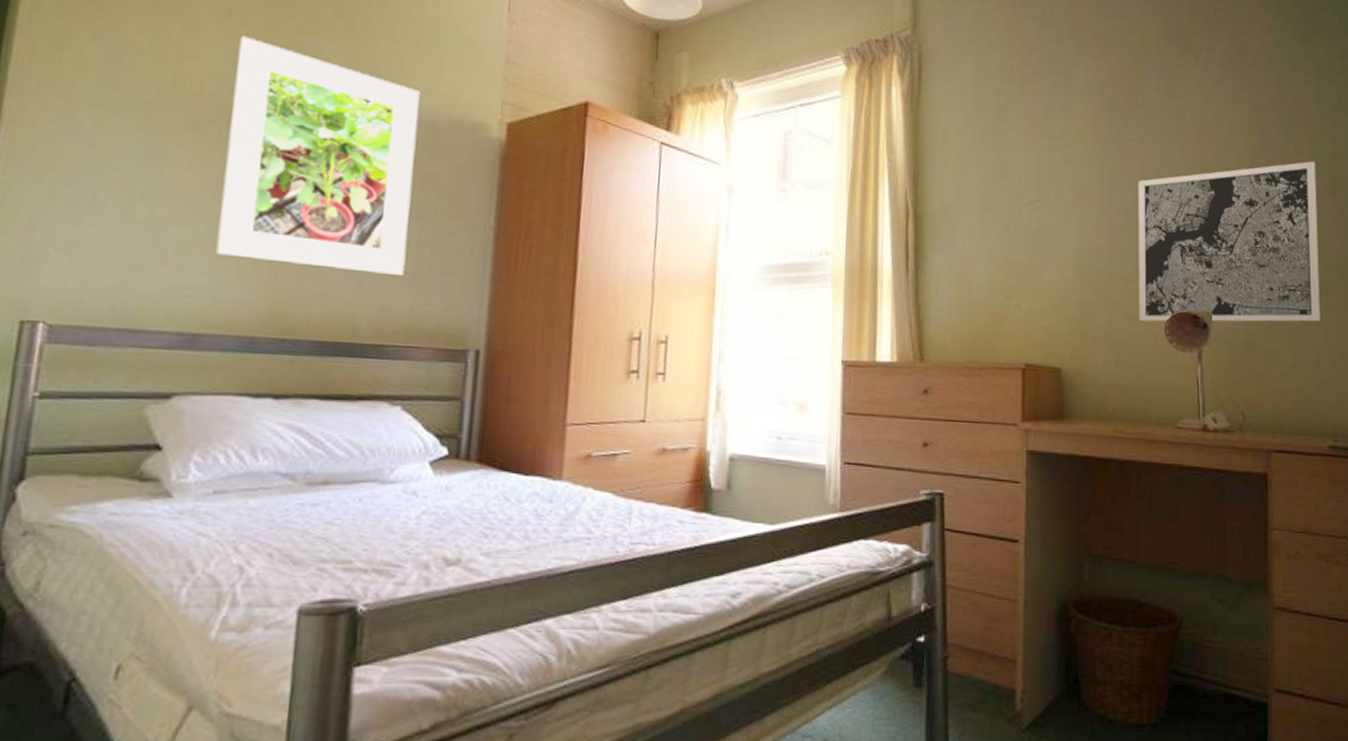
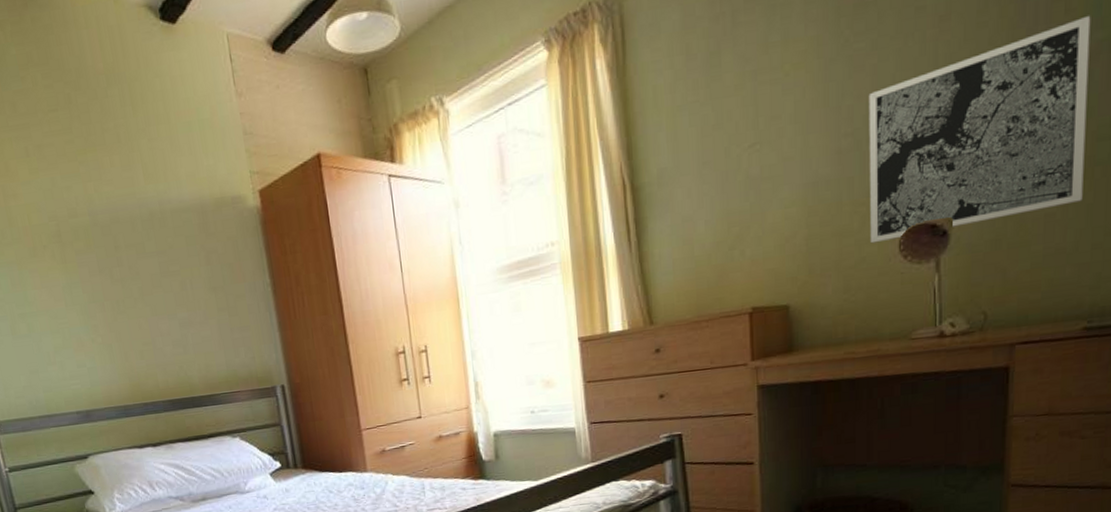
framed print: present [215,36,420,277] -> none [41,168,214,350]

